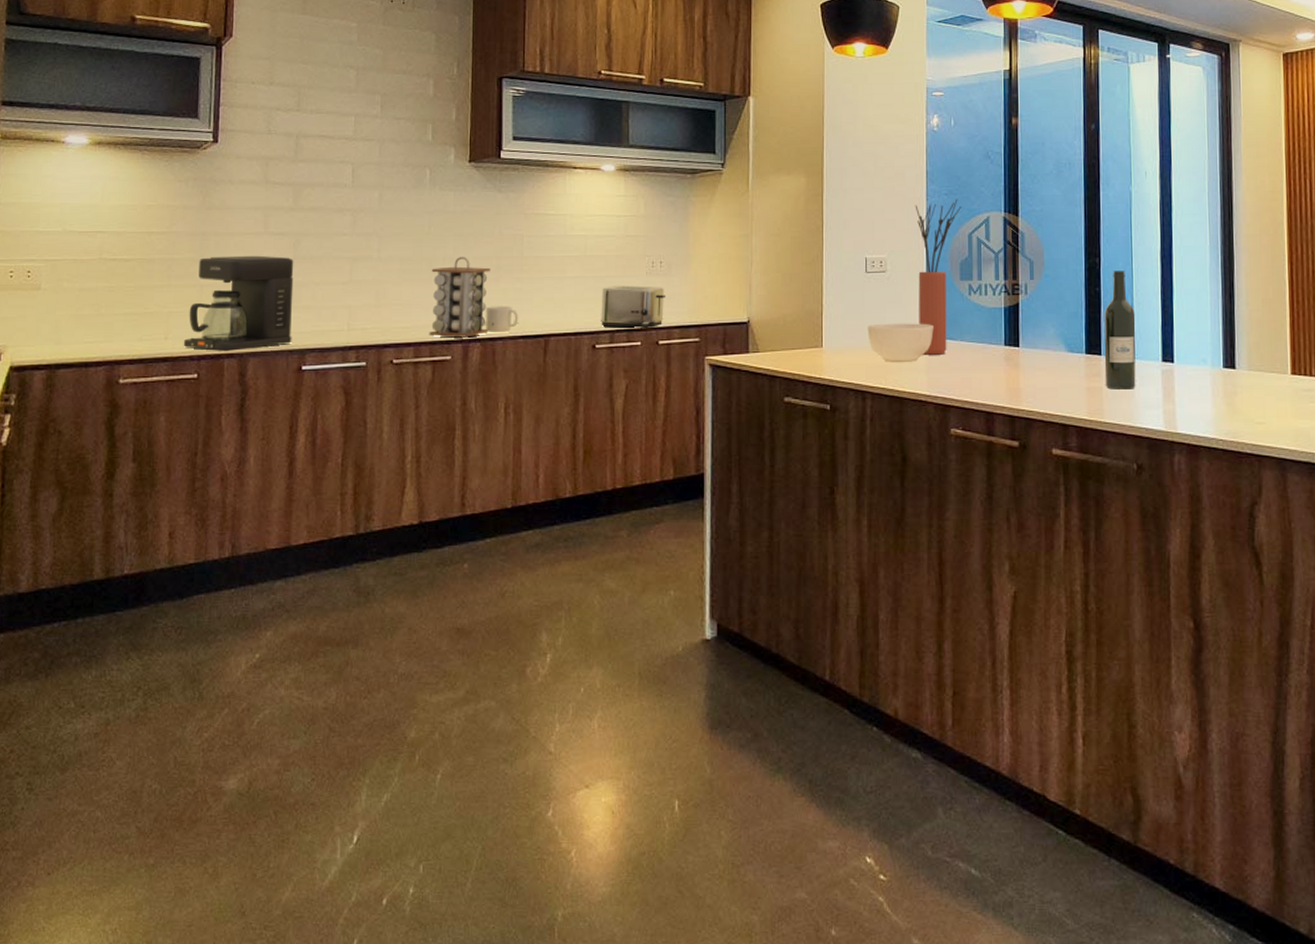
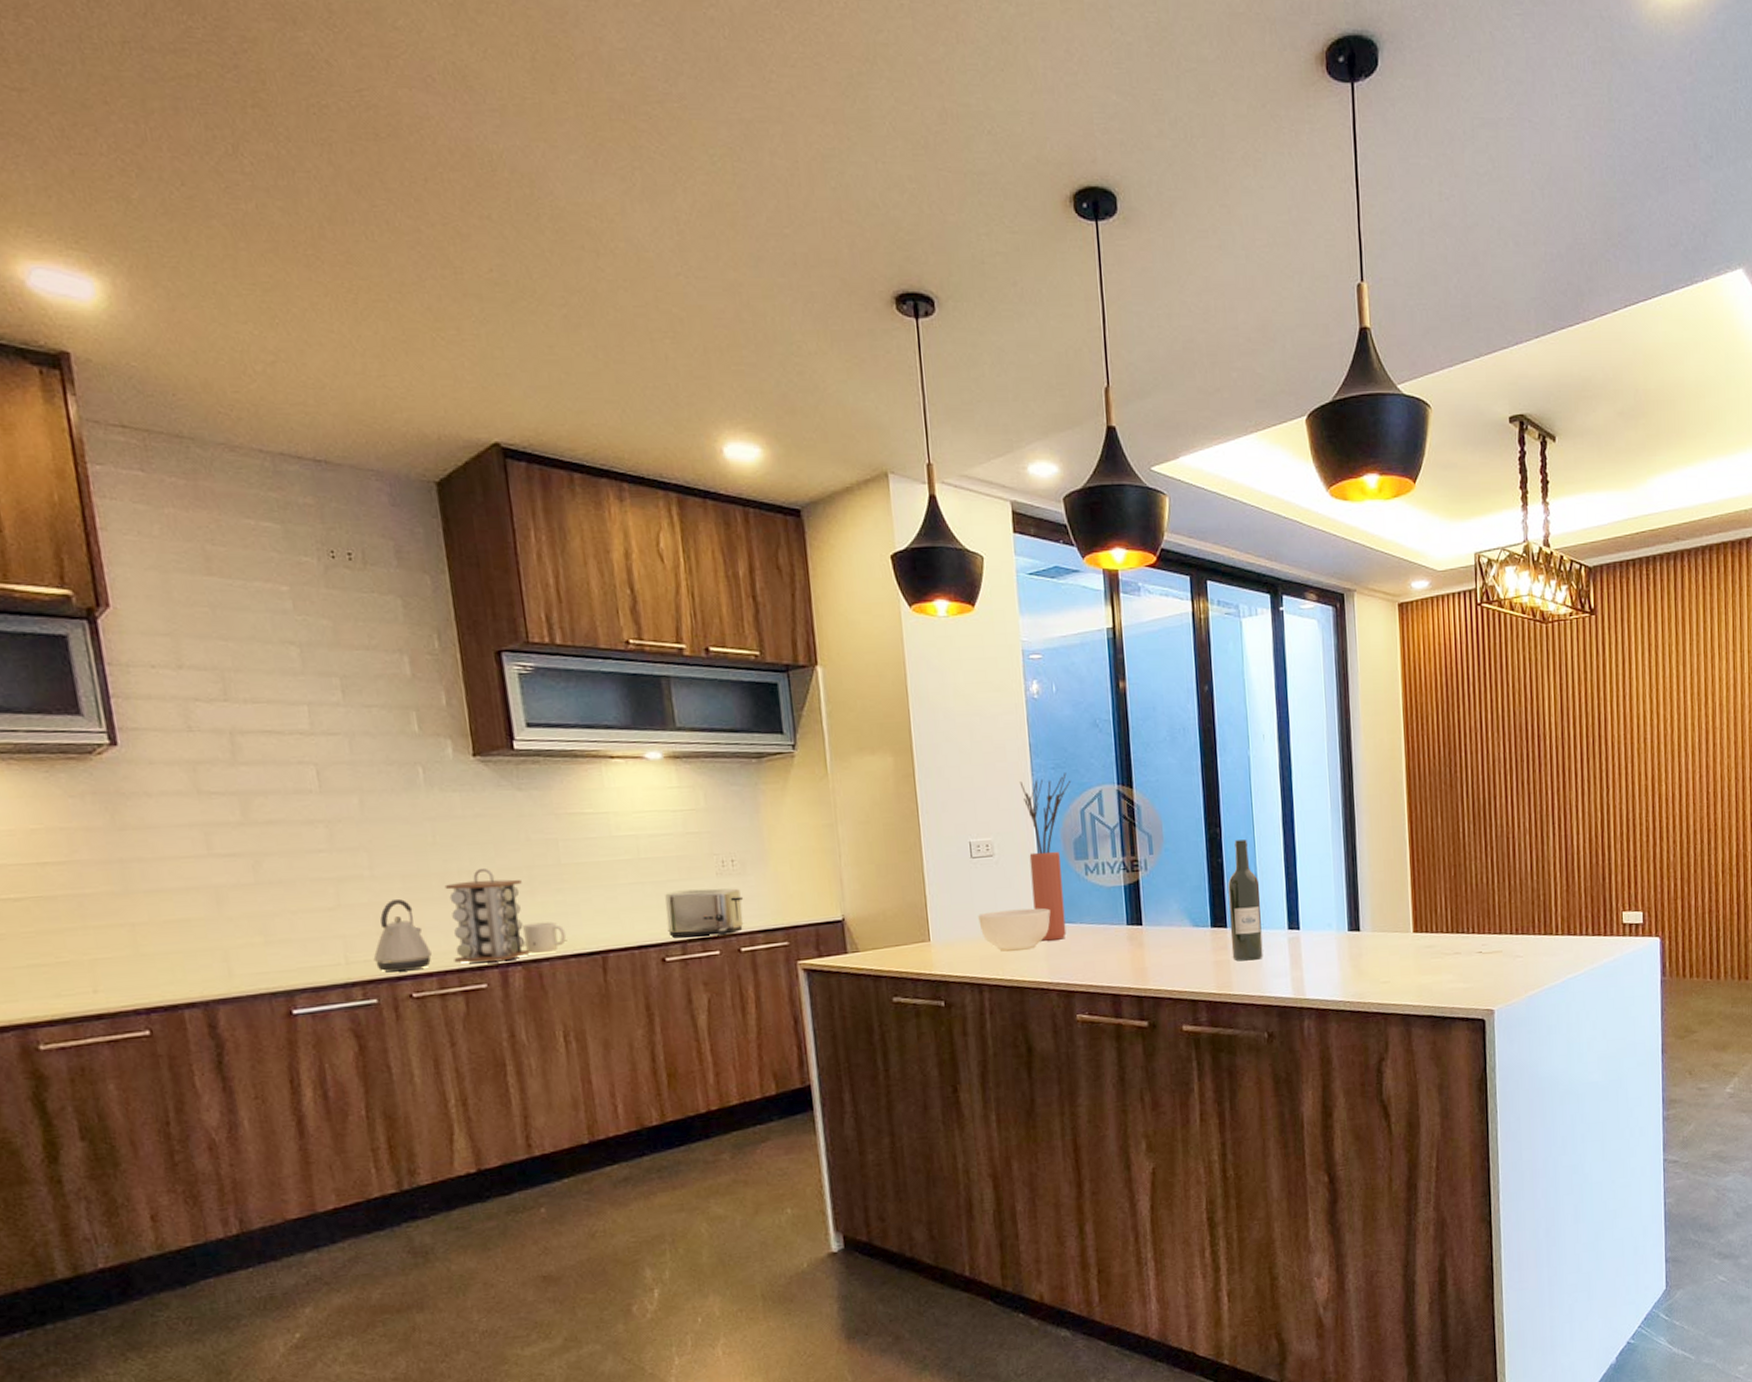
coffee maker: present [183,255,294,352] -> none [120,882,273,1002]
kettle: none [369,279,413,340] -> present [373,899,432,972]

